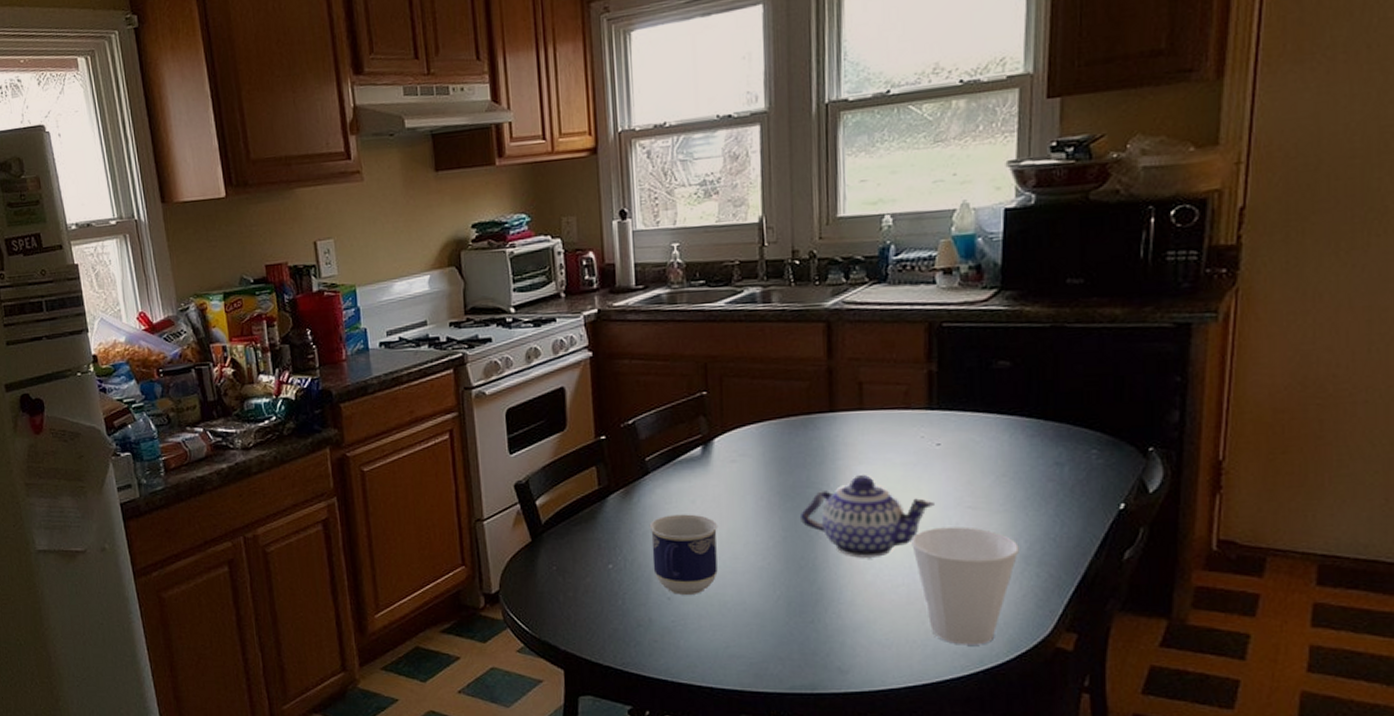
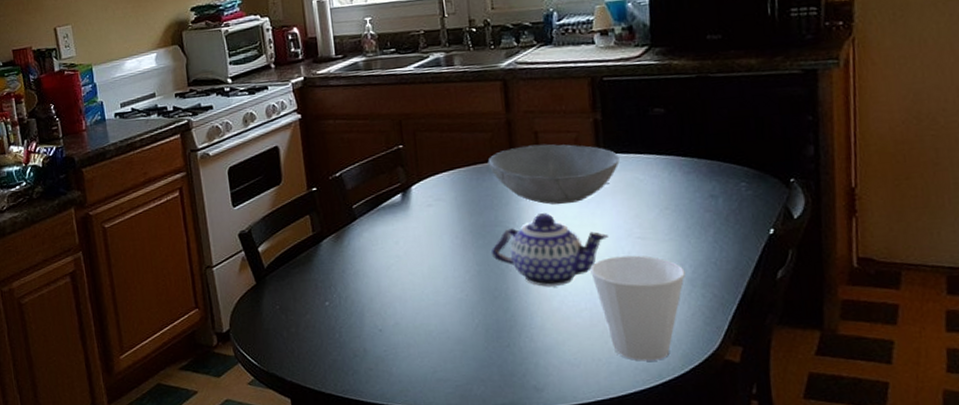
cup: present [649,514,718,595] -> none [359,254,422,327]
bowl: none [803,396,954,467] -> present [488,144,620,205]

